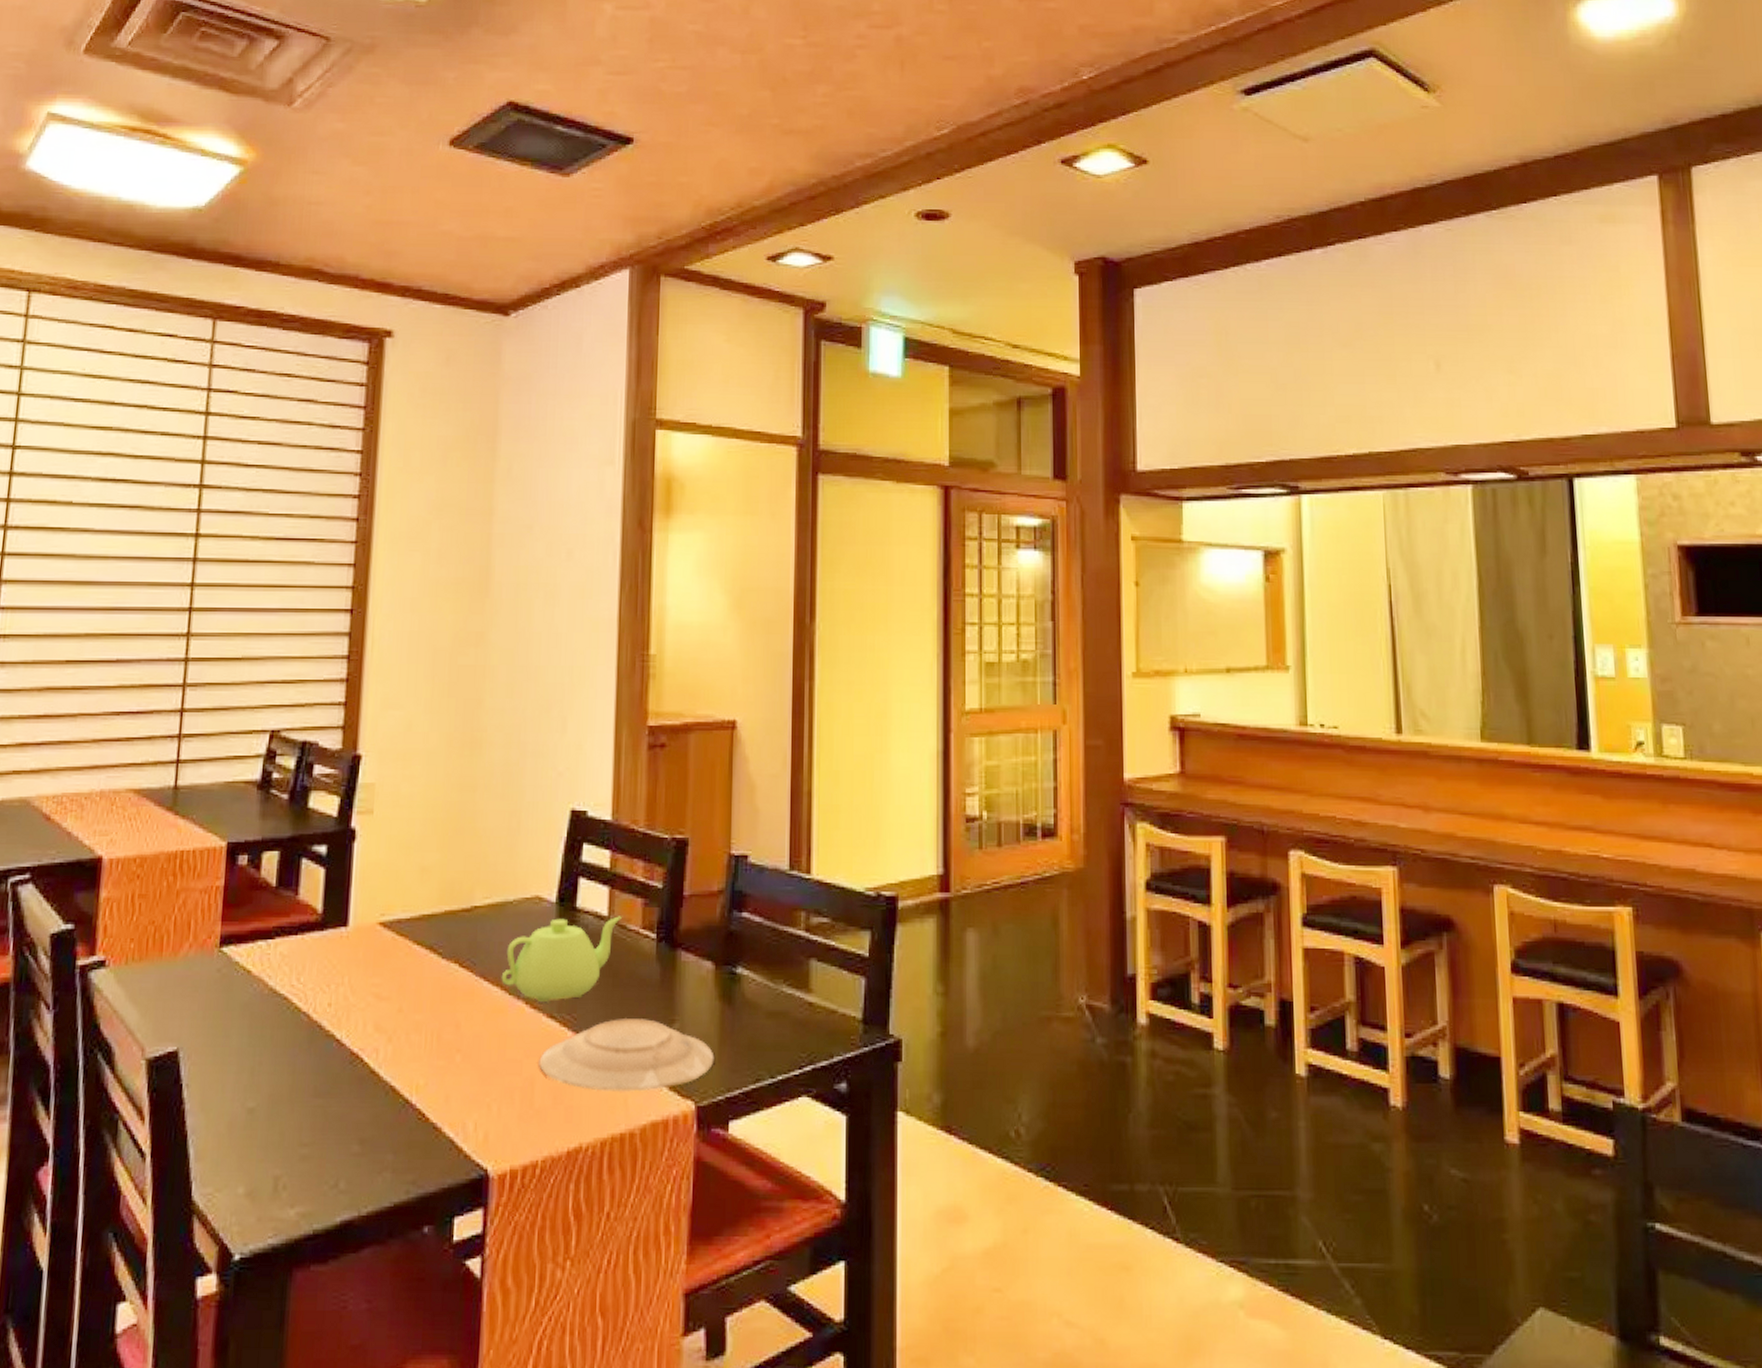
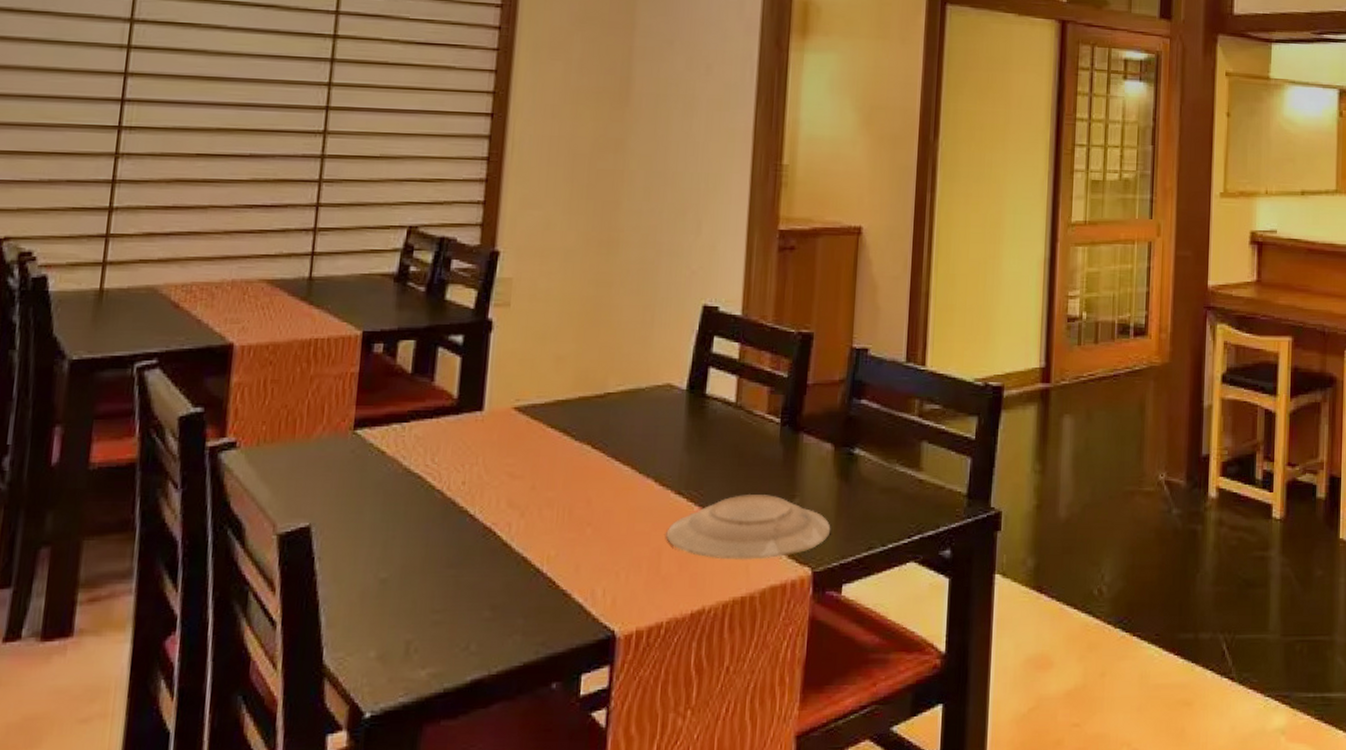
teapot: present [501,916,622,1002] -> none [632,402,748,480]

